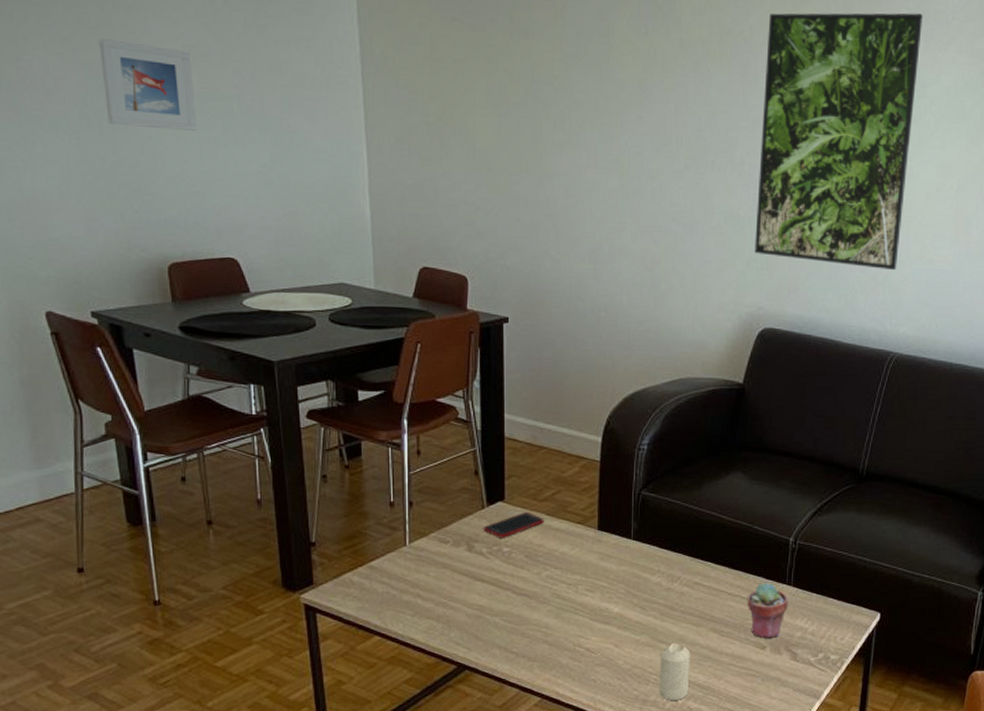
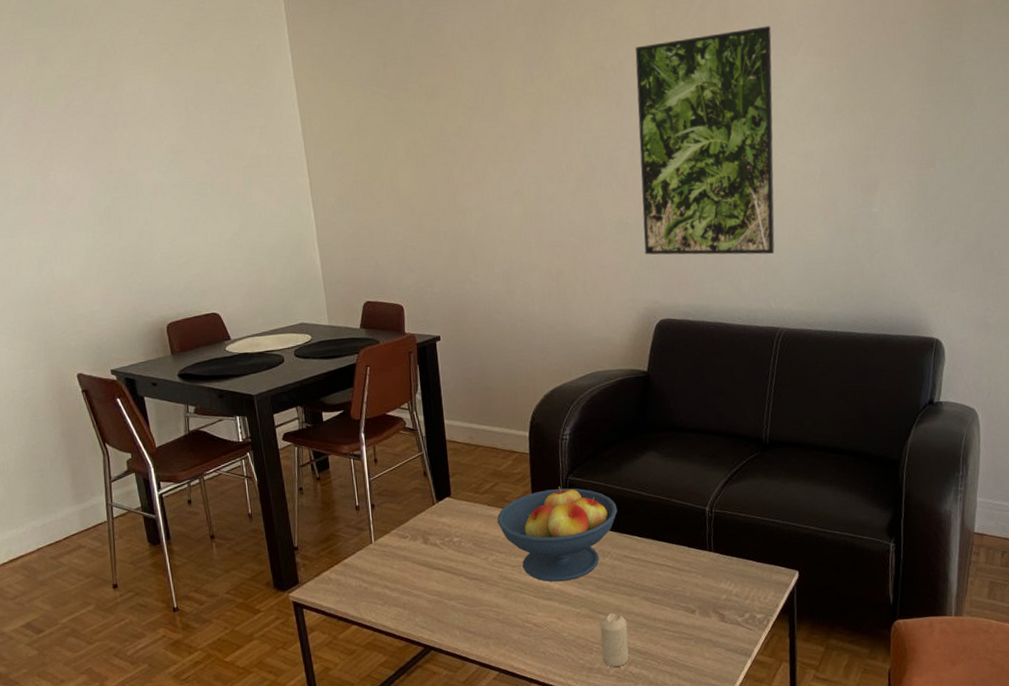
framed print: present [99,39,197,131] -> none [104,150,182,218]
cell phone: present [483,513,545,538] -> none [435,505,487,530]
fruit bowl: none [555,501,693,605] -> present [497,486,618,582]
potted succulent: present [747,583,789,639] -> none [672,551,712,603]

